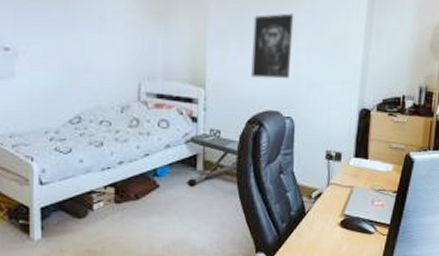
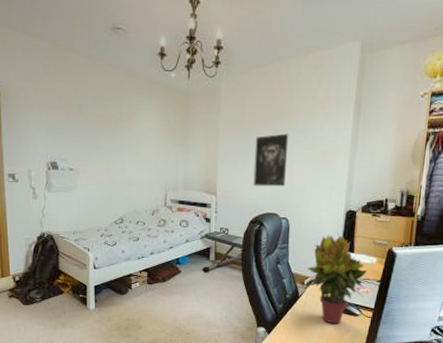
potted plant: none [315,137,383,244] -> present [307,234,368,324]

